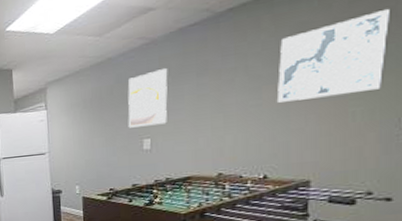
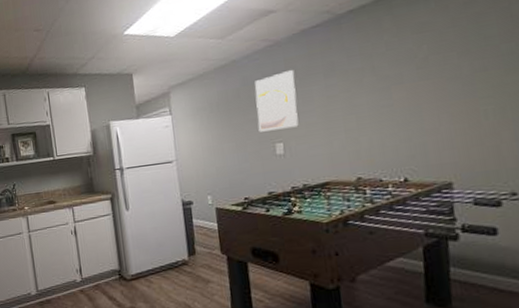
wall art: present [277,9,391,103] -> none [404,10,509,103]

